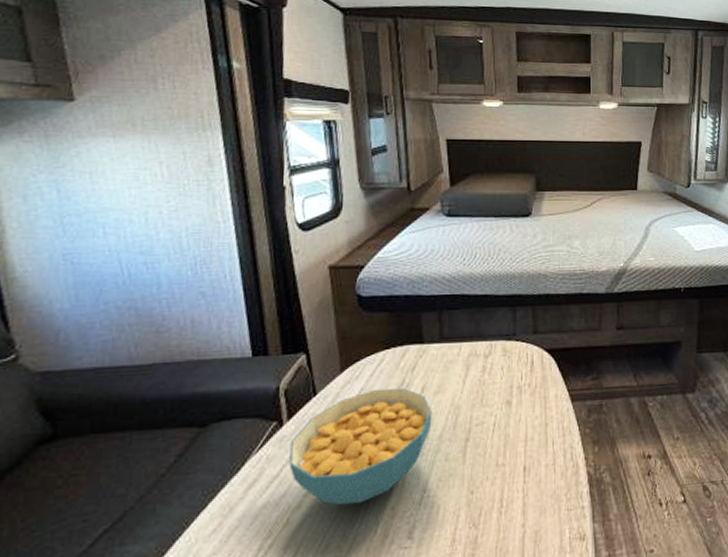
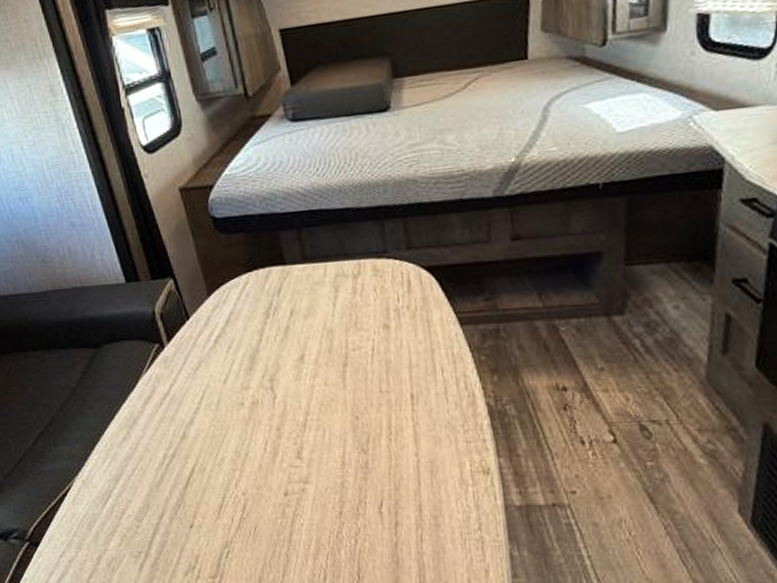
cereal bowl: present [289,387,432,506] -> none [174,311,306,423]

